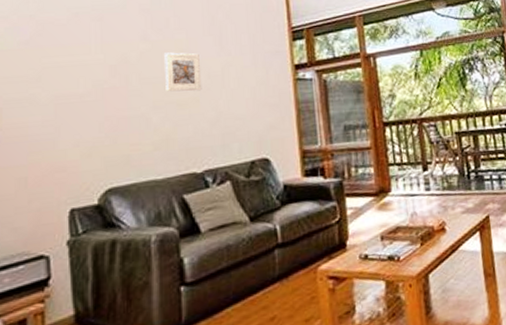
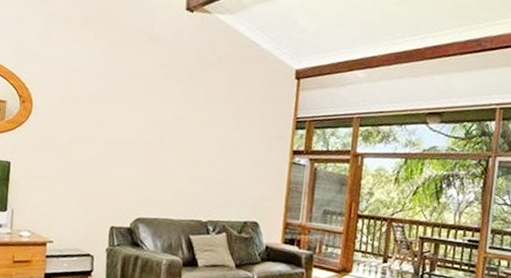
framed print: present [163,52,202,92] -> none [189,121,218,157]

